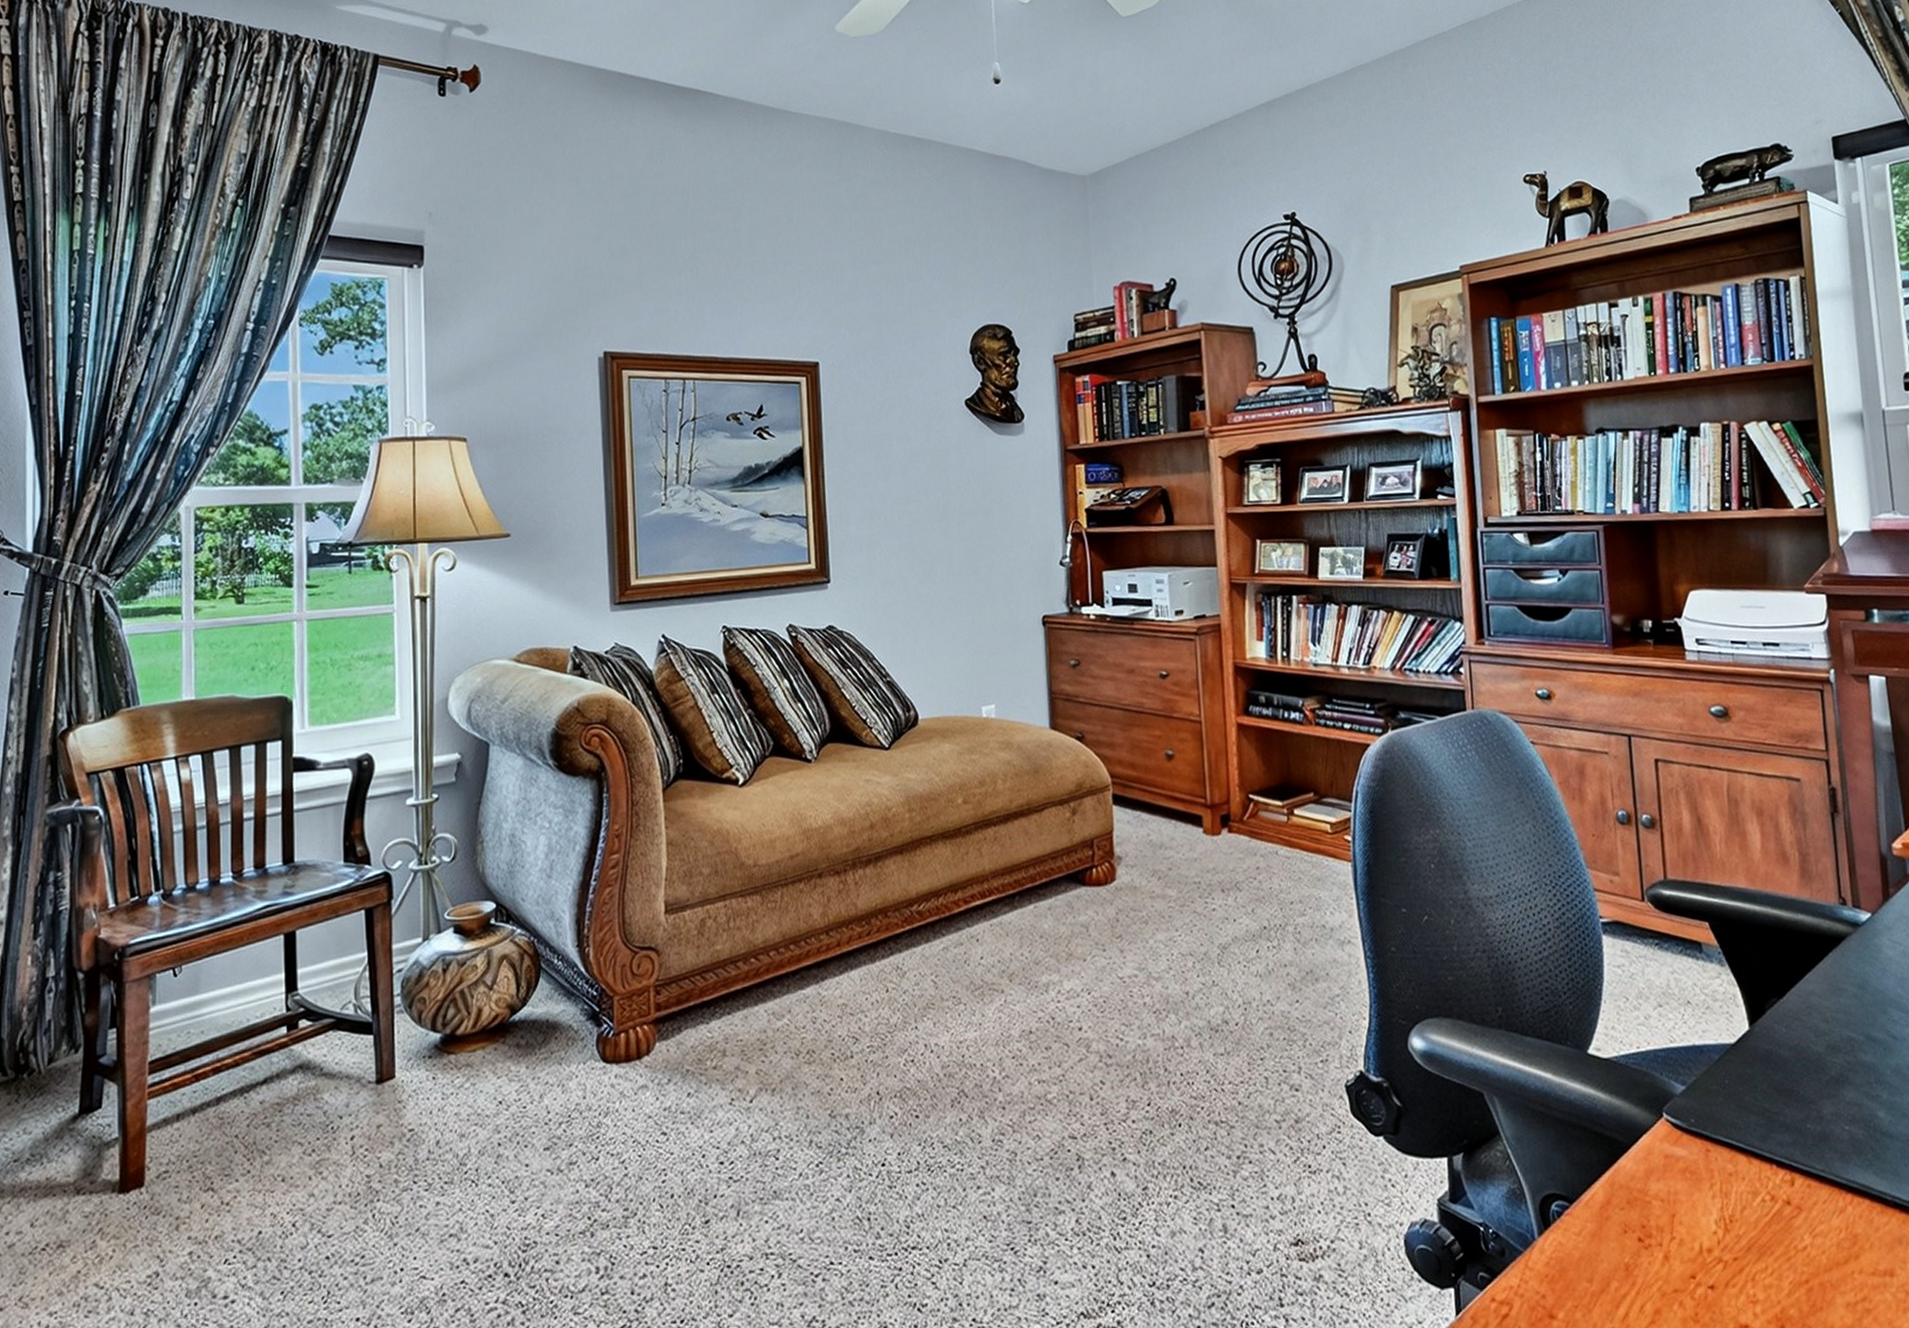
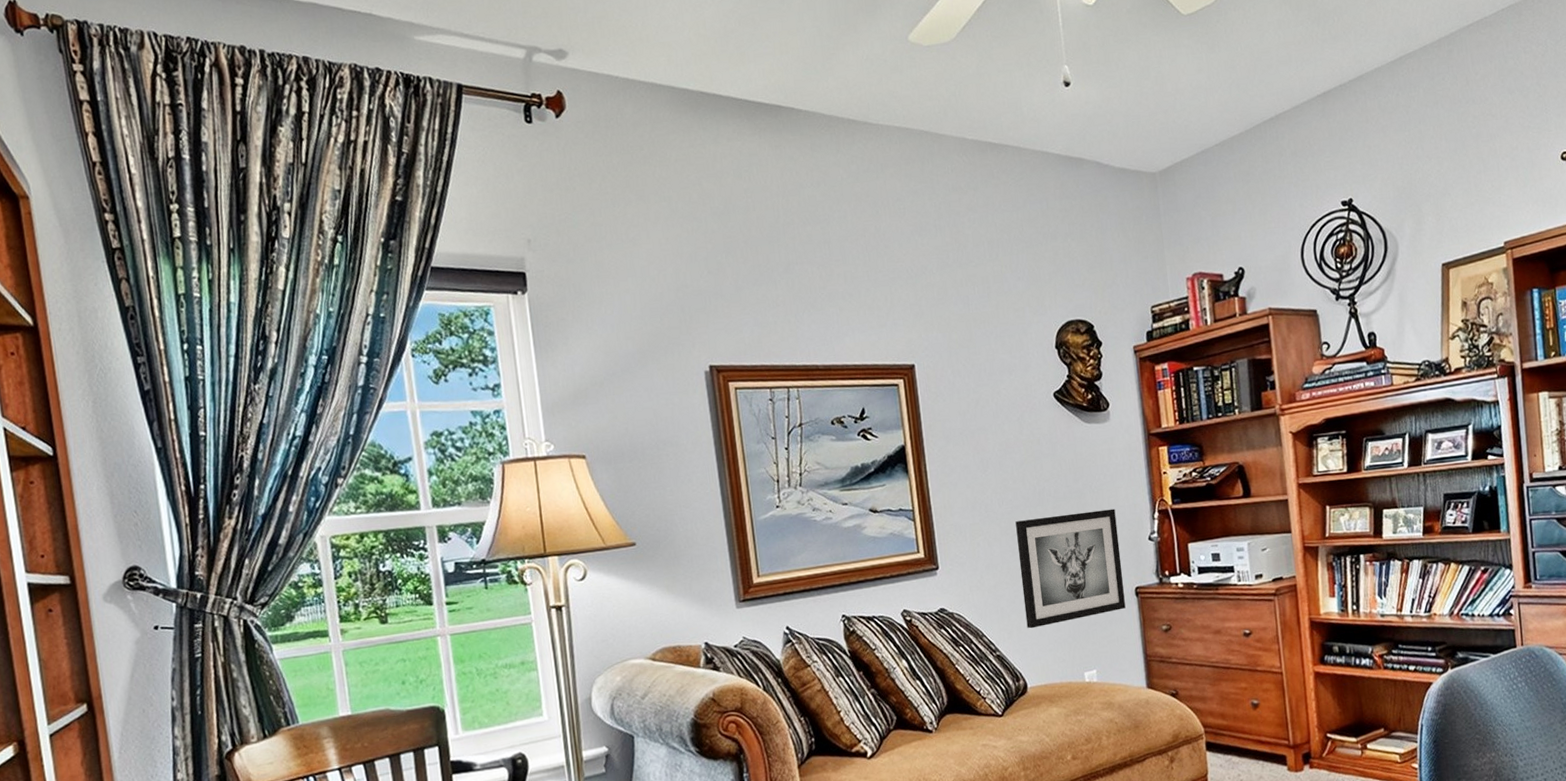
wall art: none [916,528,1031,654] -> present [1015,508,1126,629]

